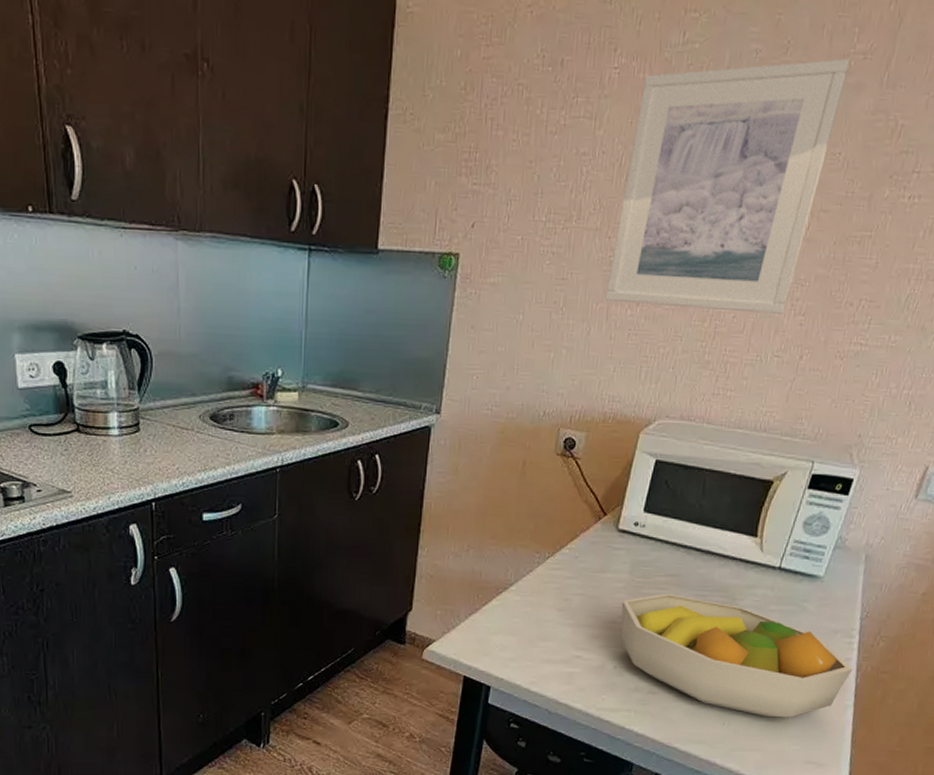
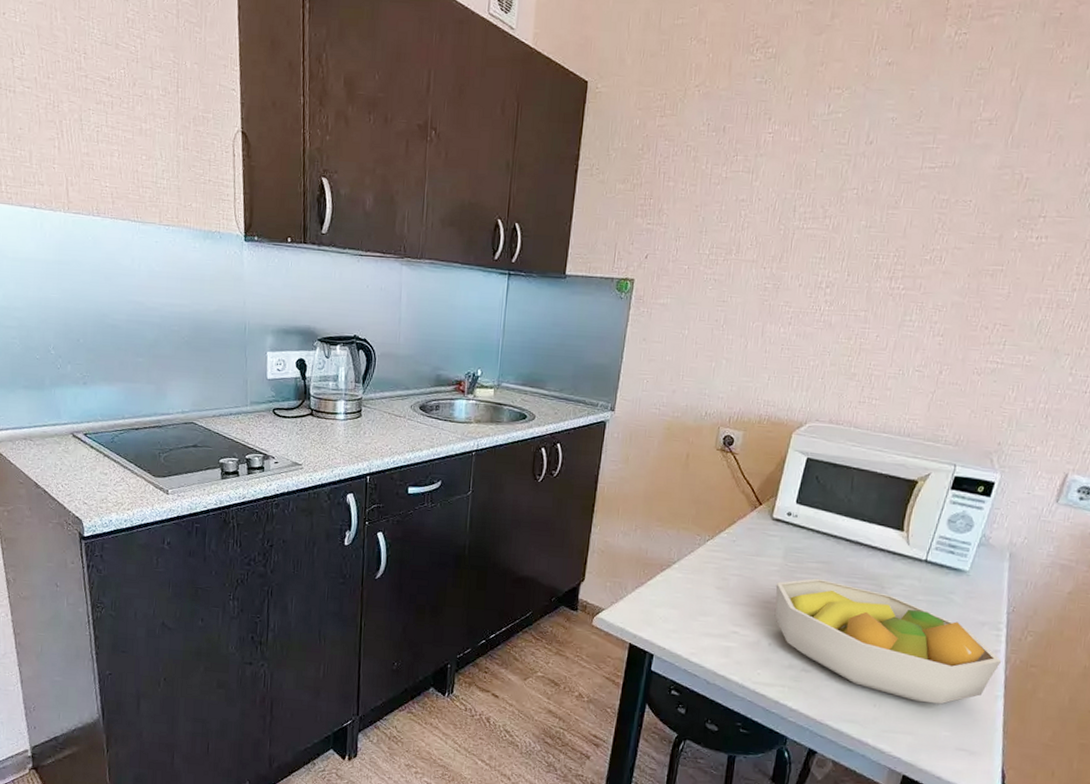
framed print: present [605,59,850,314] -> none [760,125,977,335]

